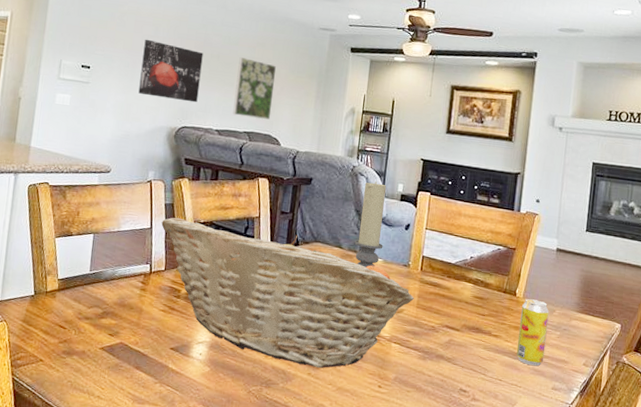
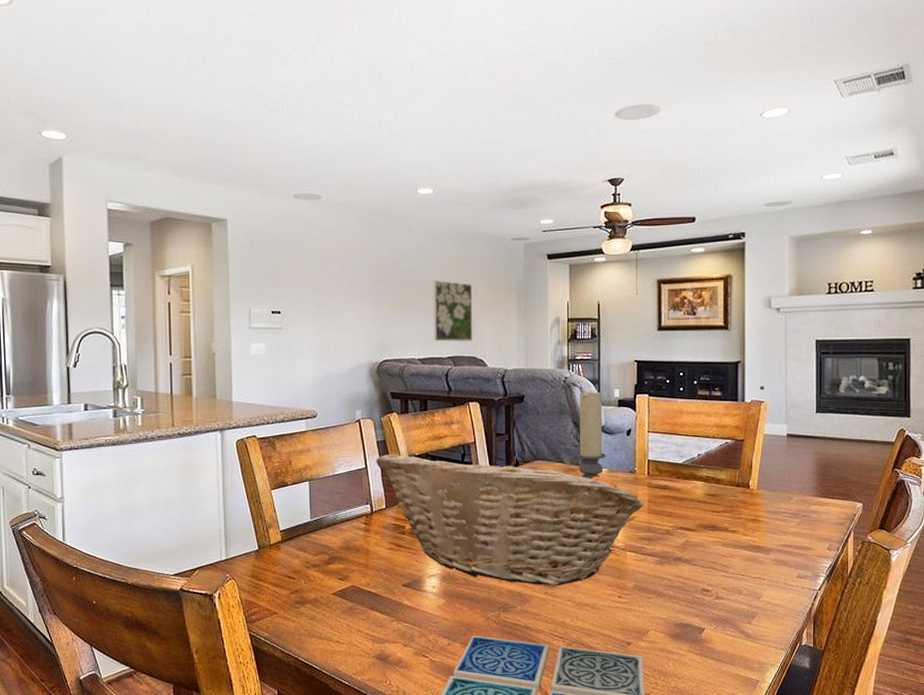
wall art: present [138,39,203,103] -> none [332,275,396,334]
beverage can: present [516,298,549,366] -> none [756,488,786,557]

